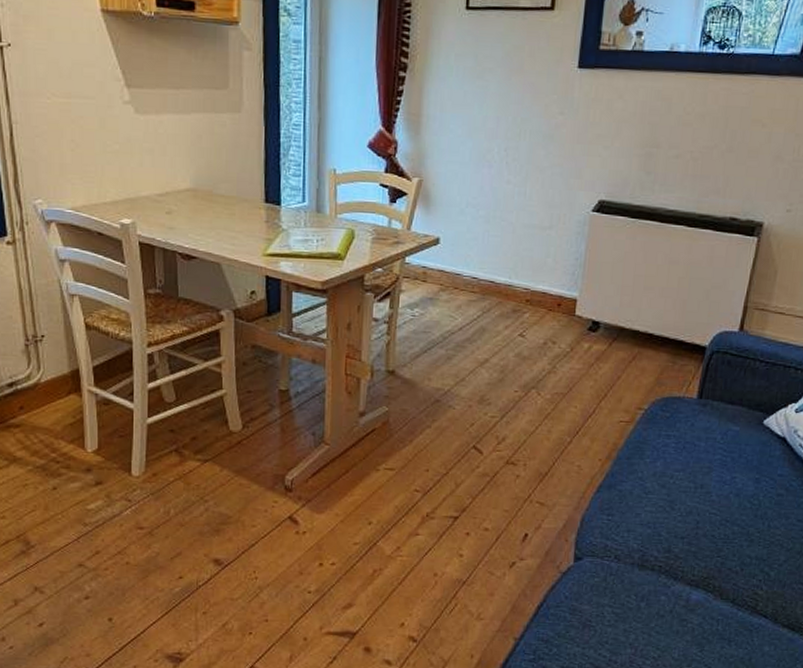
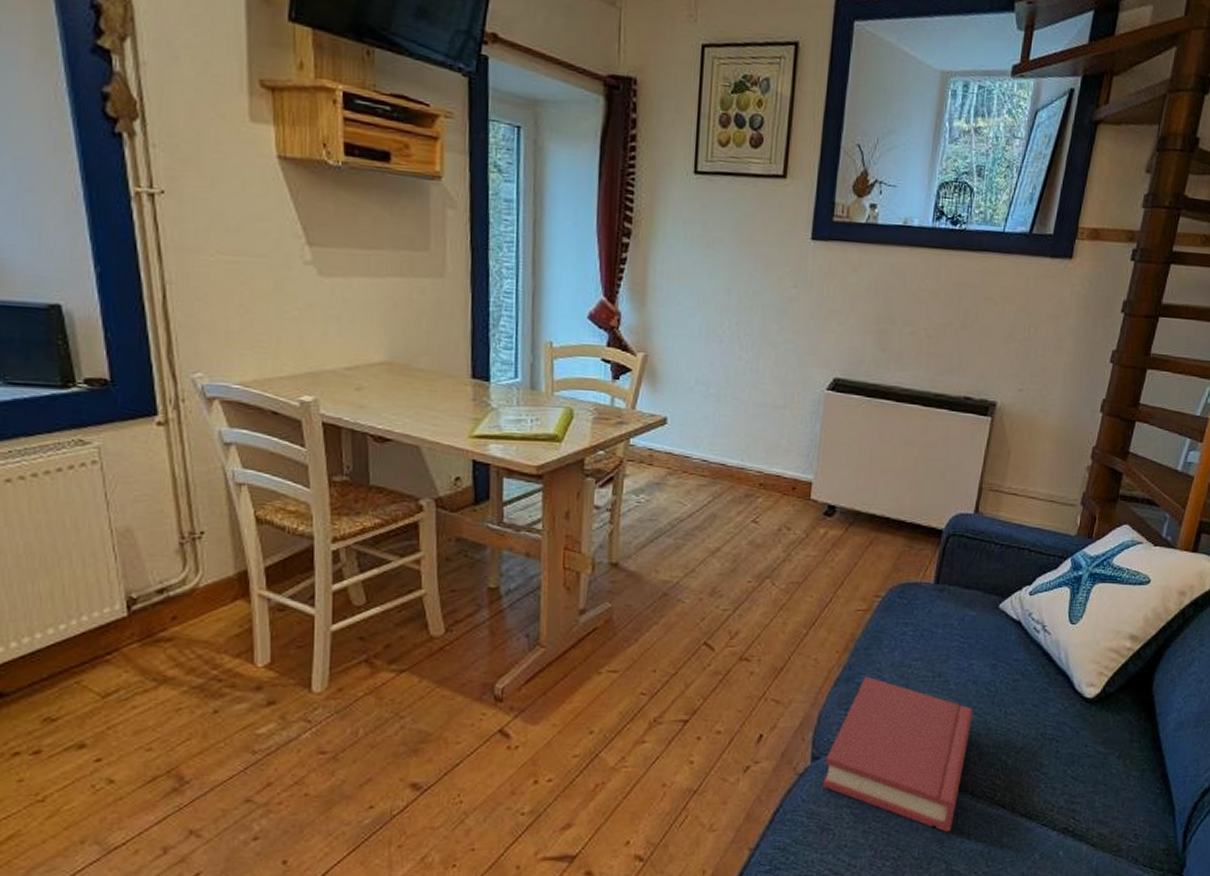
hardback book: none [585,484,736,637] -> present [823,676,974,832]

